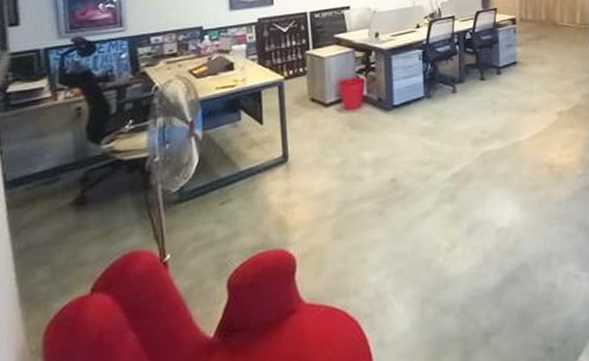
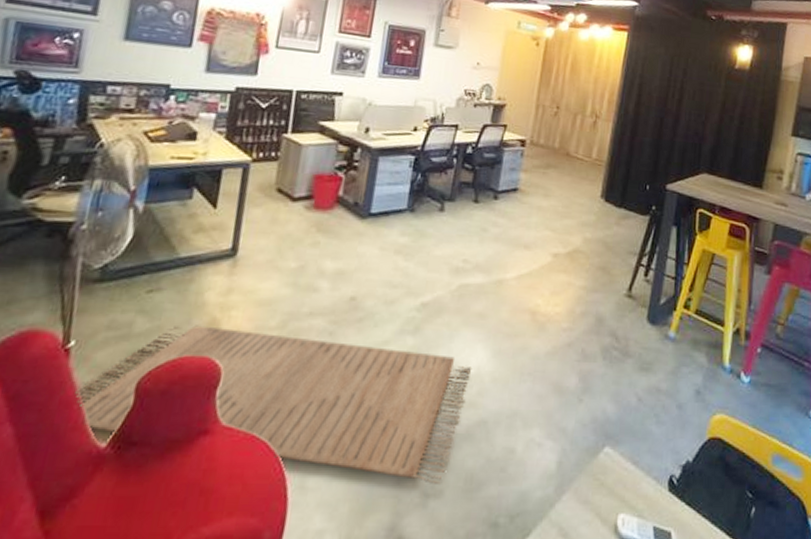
rug: none [179,214,506,325] -> present [75,325,471,484]

